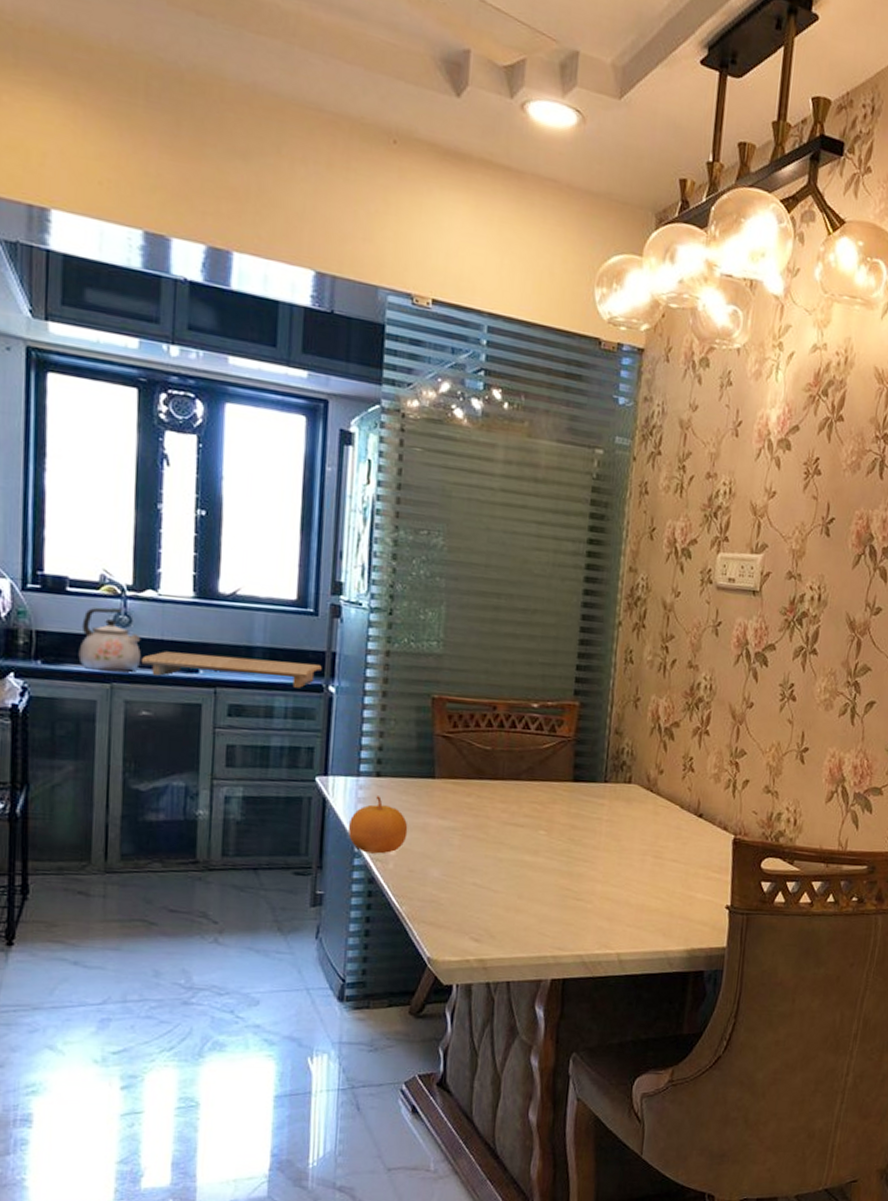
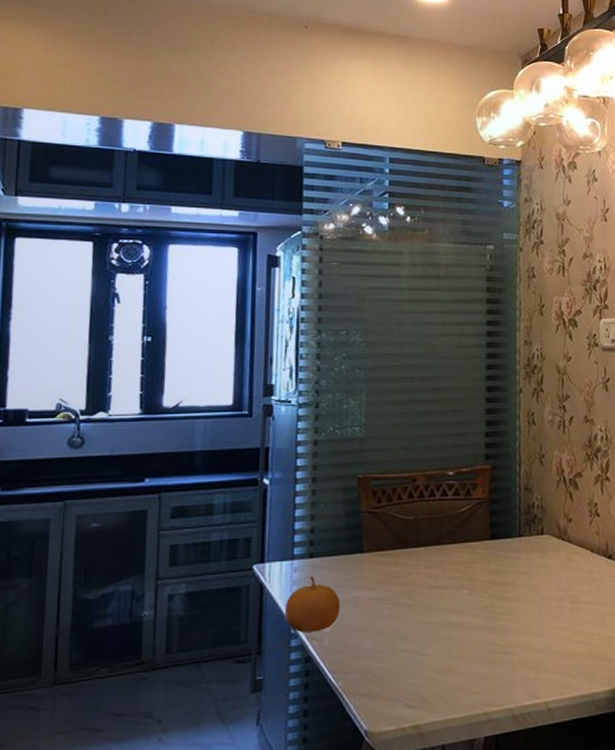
kettle: present [78,607,142,672] -> none [34,433,93,492]
cutting board: present [142,651,322,688] -> none [93,461,257,489]

